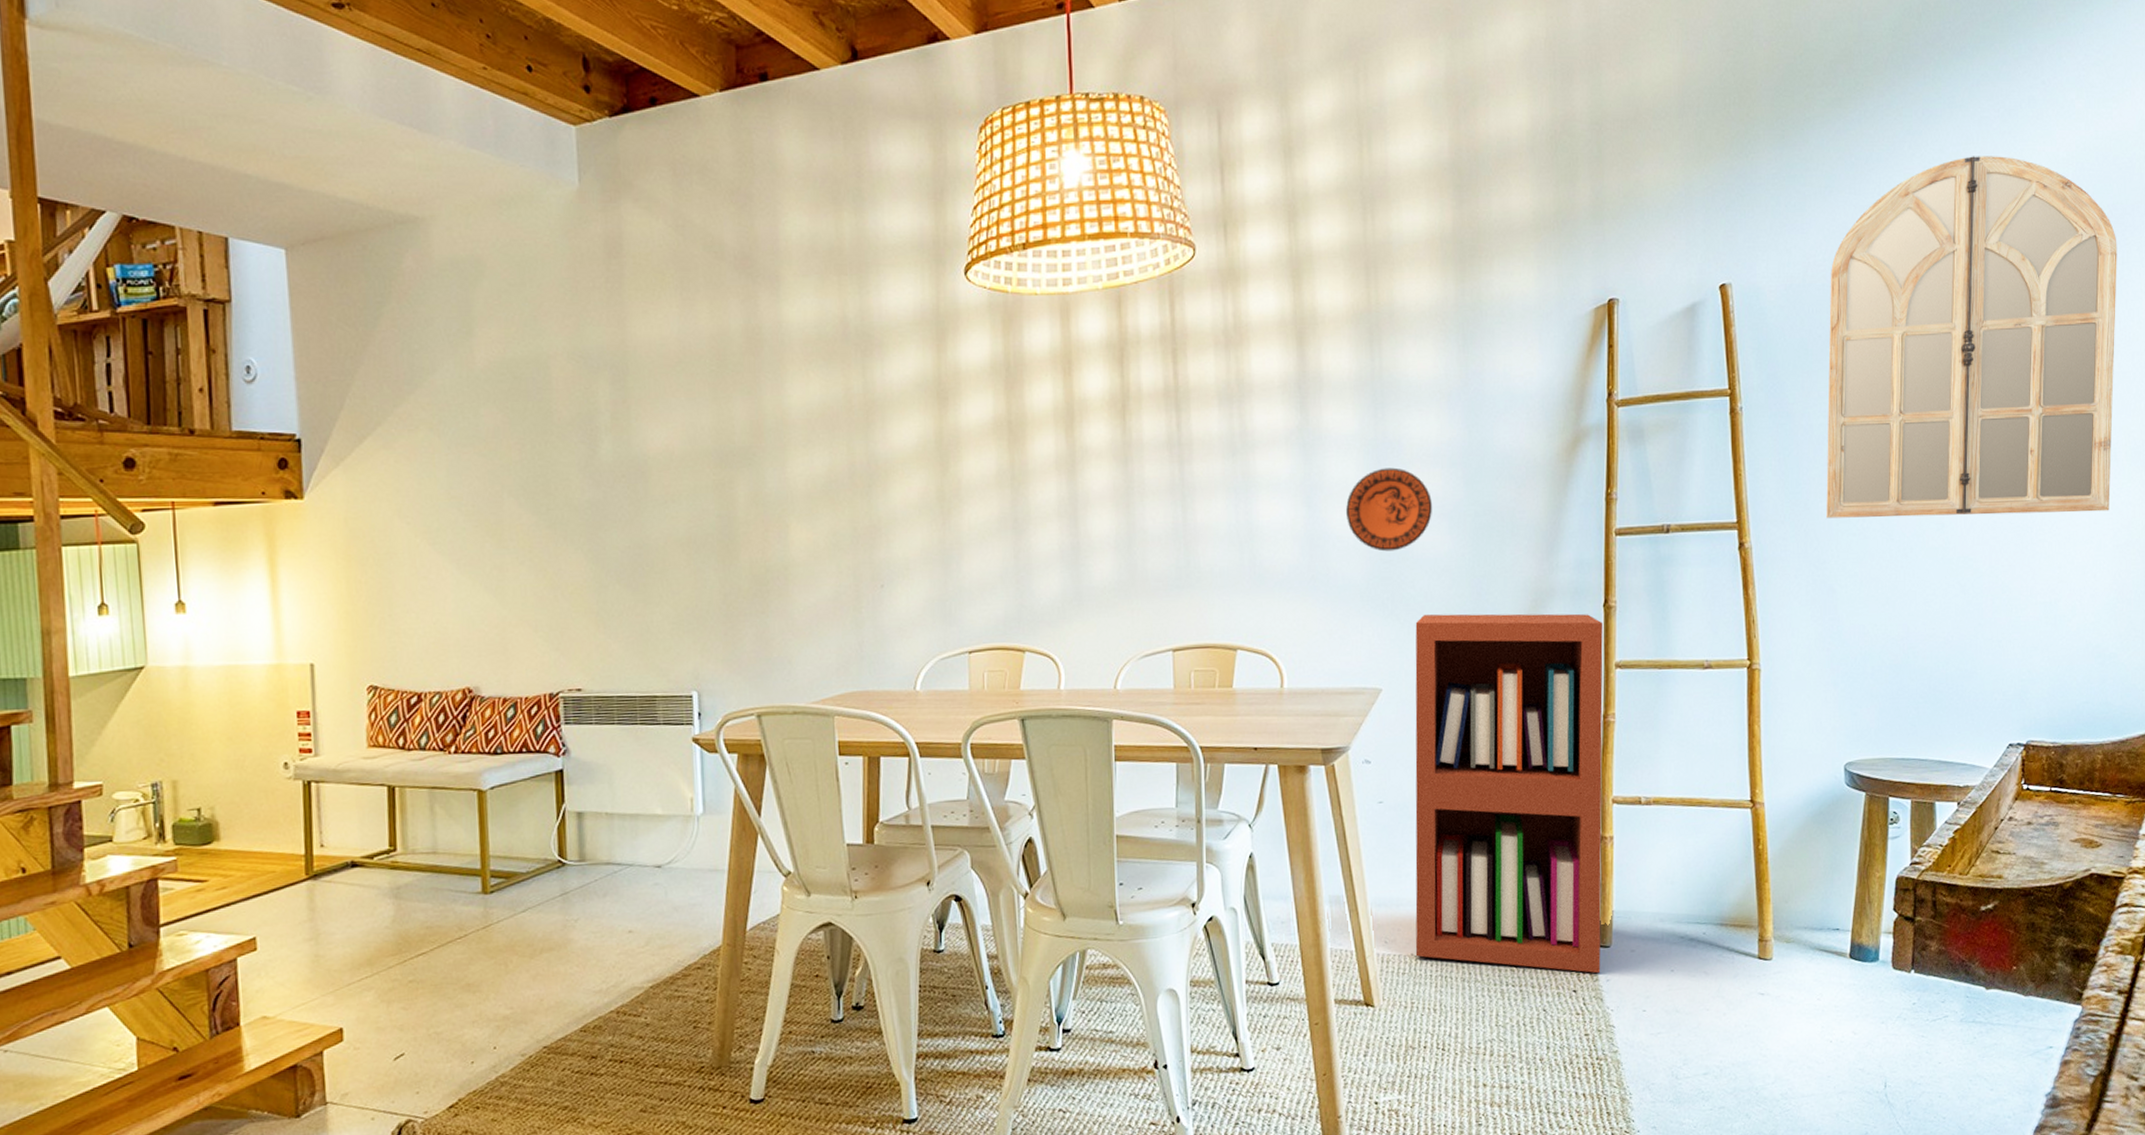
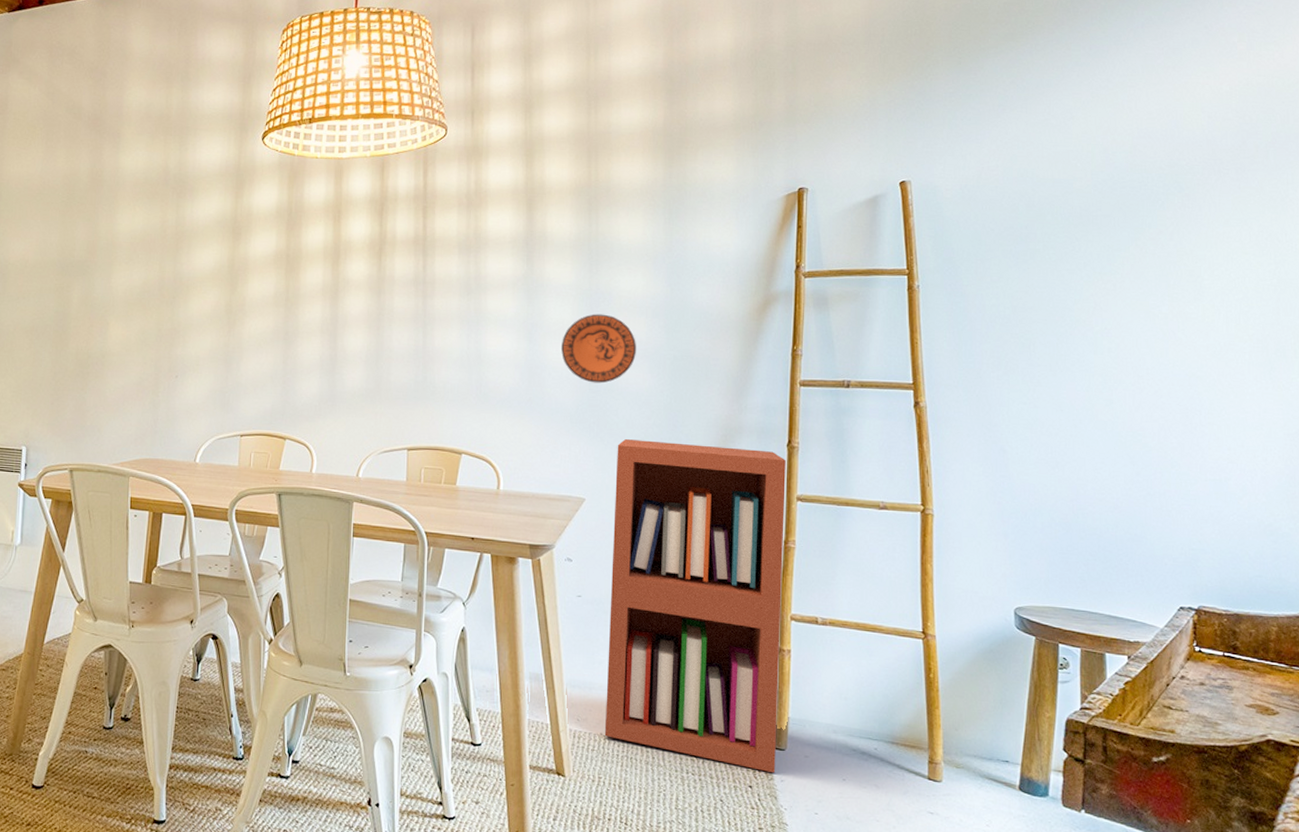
home mirror: present [1826,156,2117,519] -> none [998,86,1282,402]

